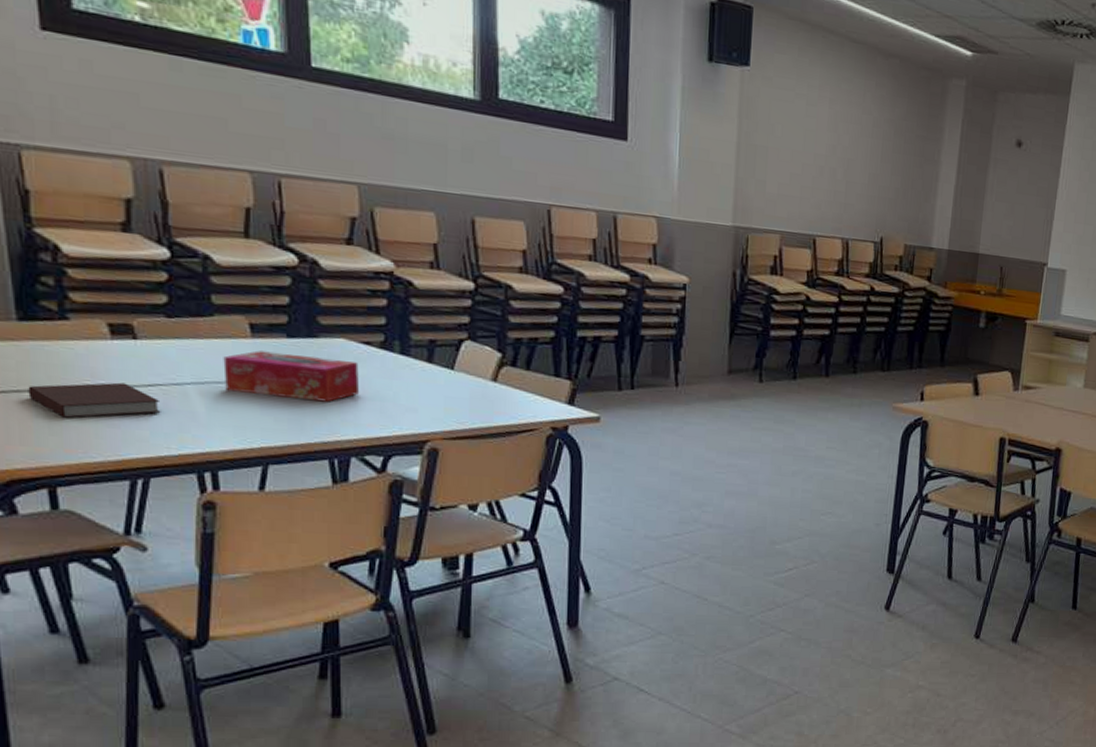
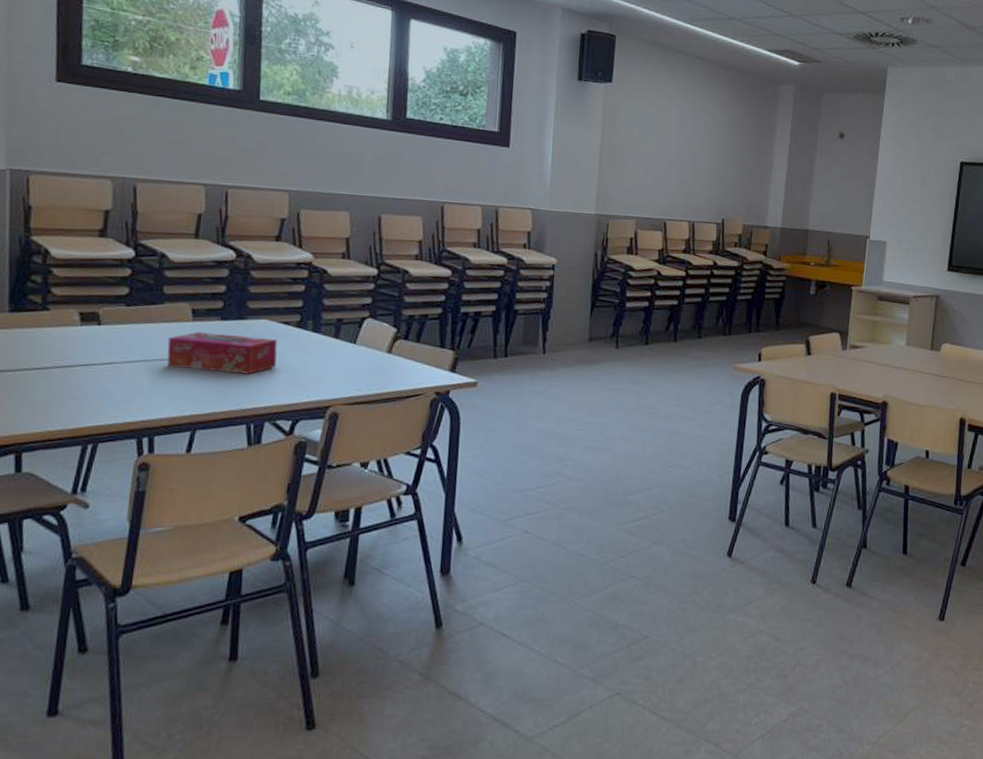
notebook: present [28,382,161,418] -> none [9,361,114,393]

